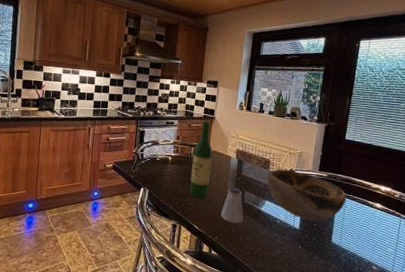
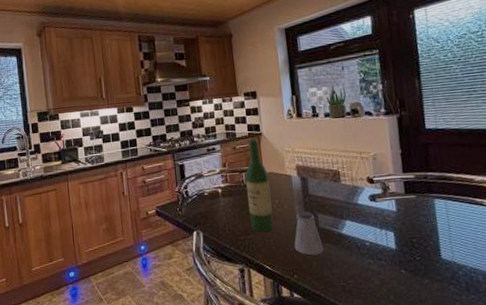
decorative bowl: present [267,169,346,221] -> none [340,178,447,236]

